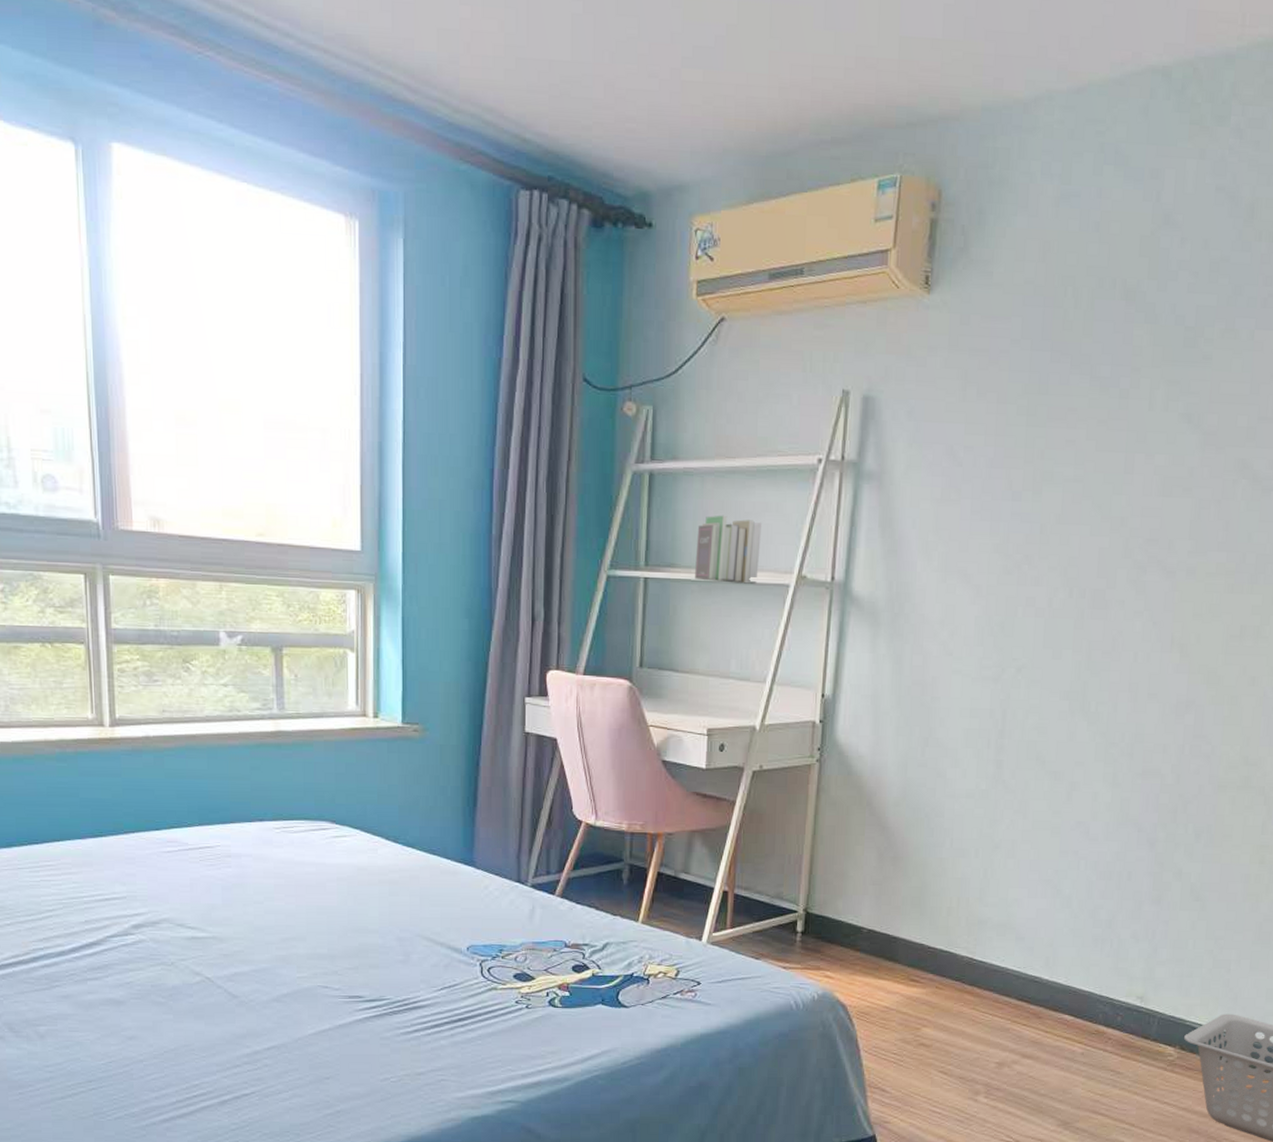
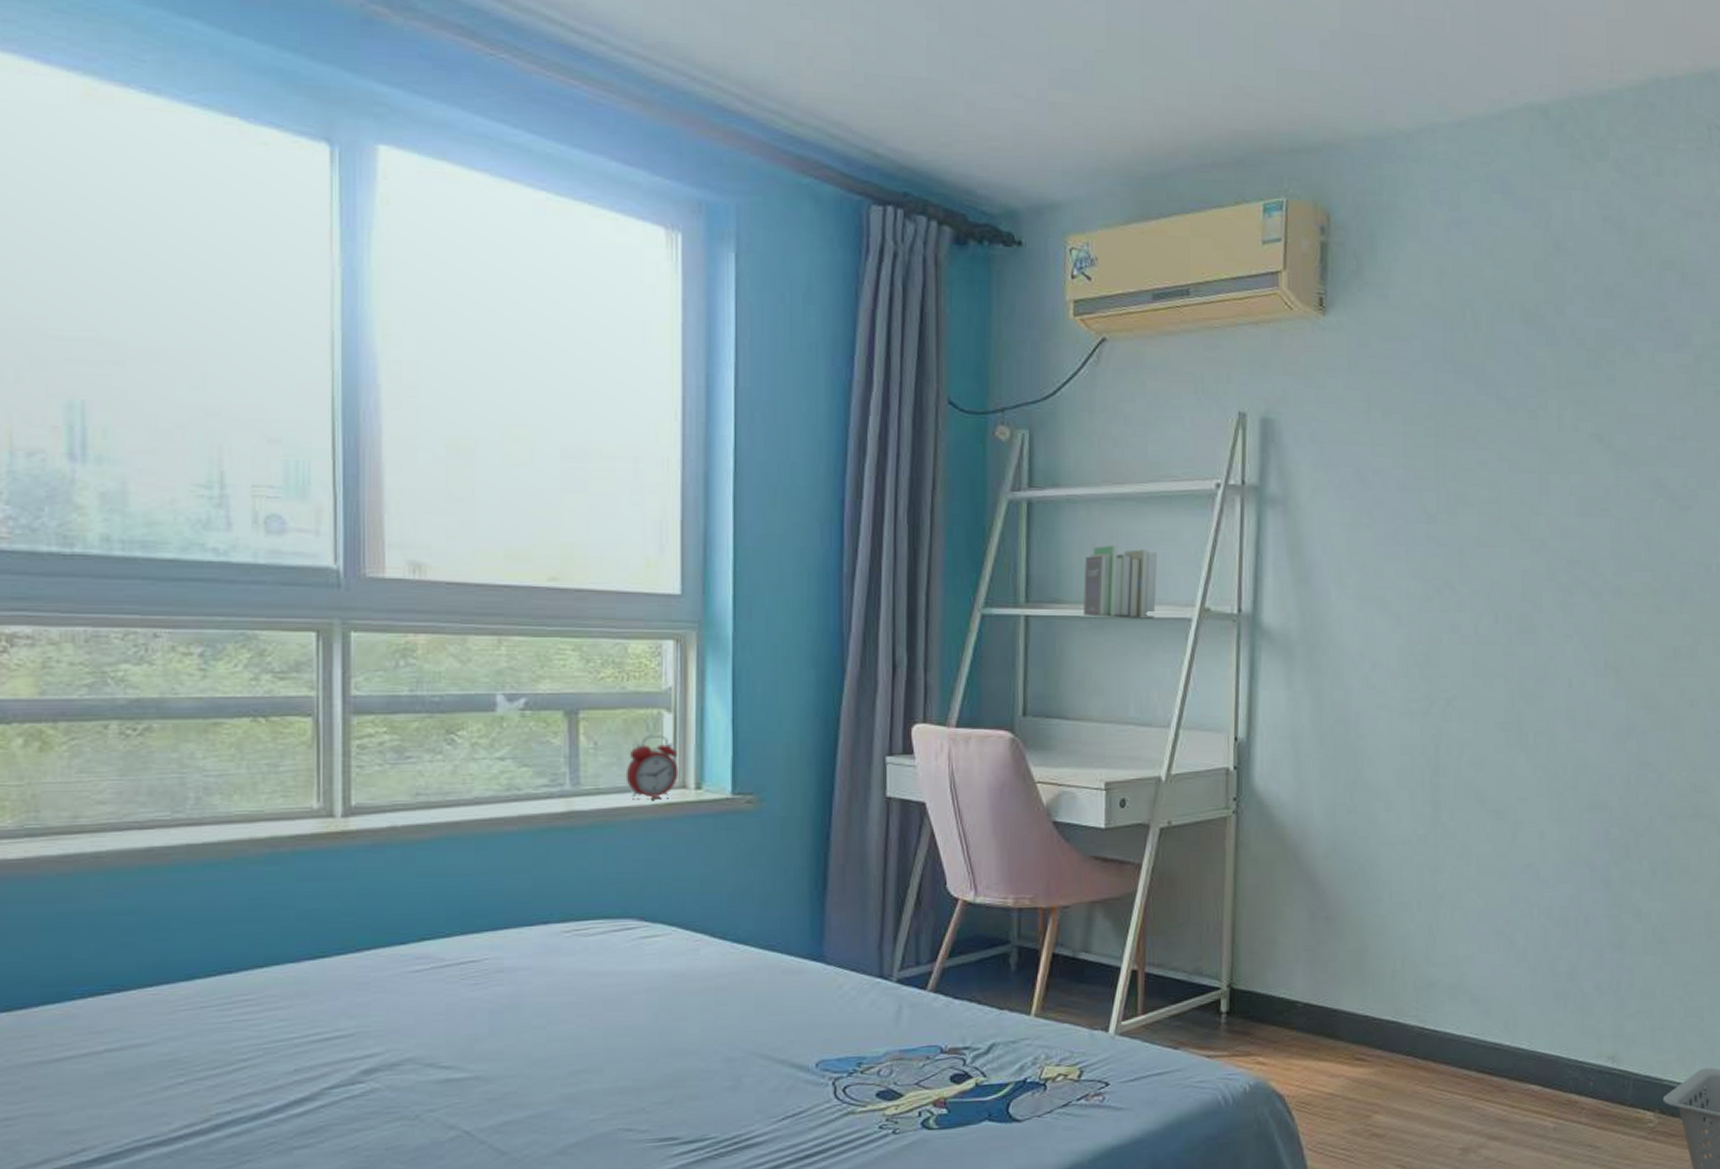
alarm clock: none [319,670,360,724] -> present [625,735,679,800]

